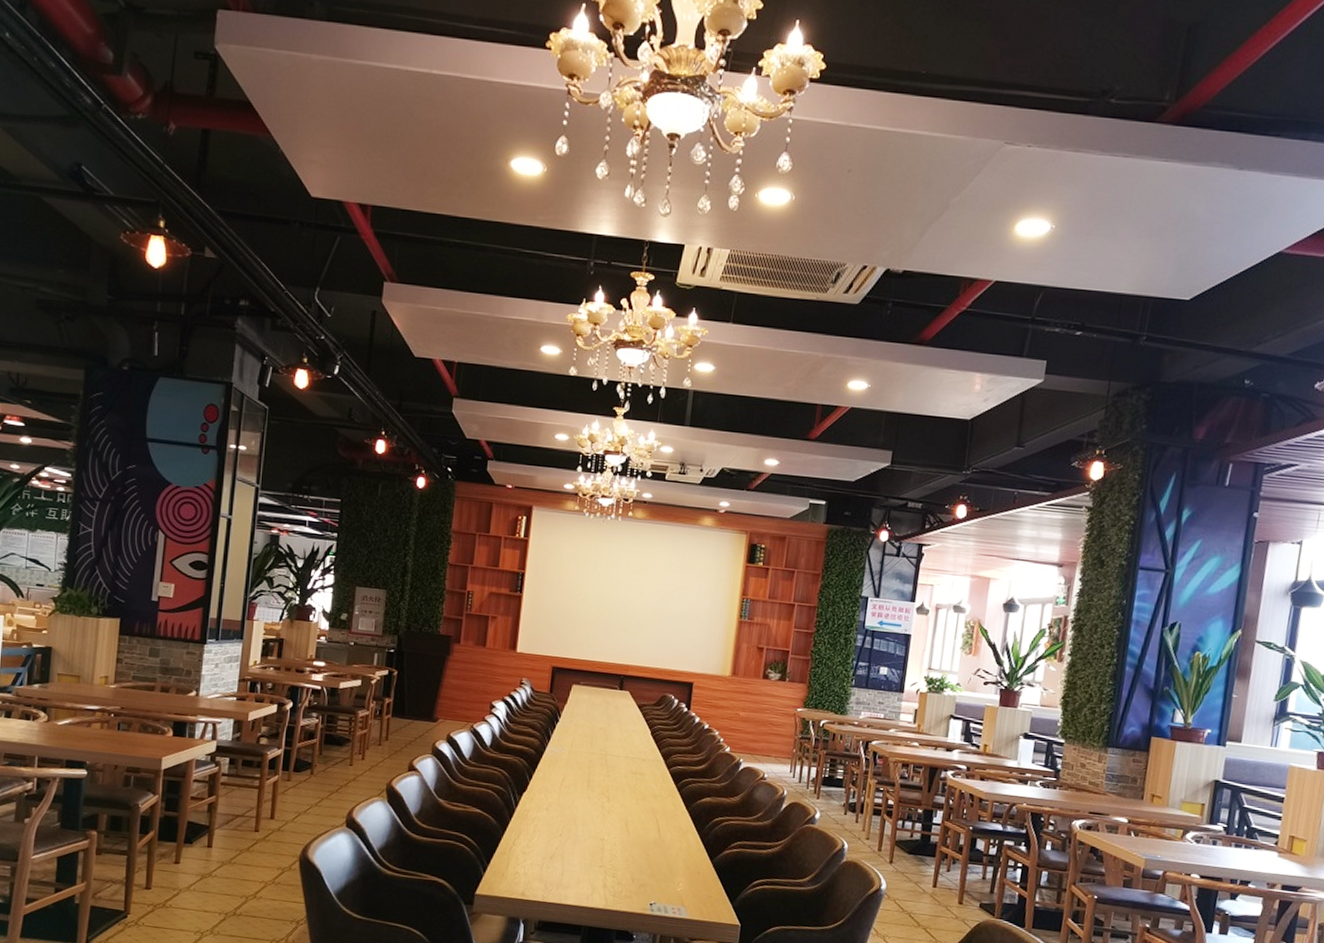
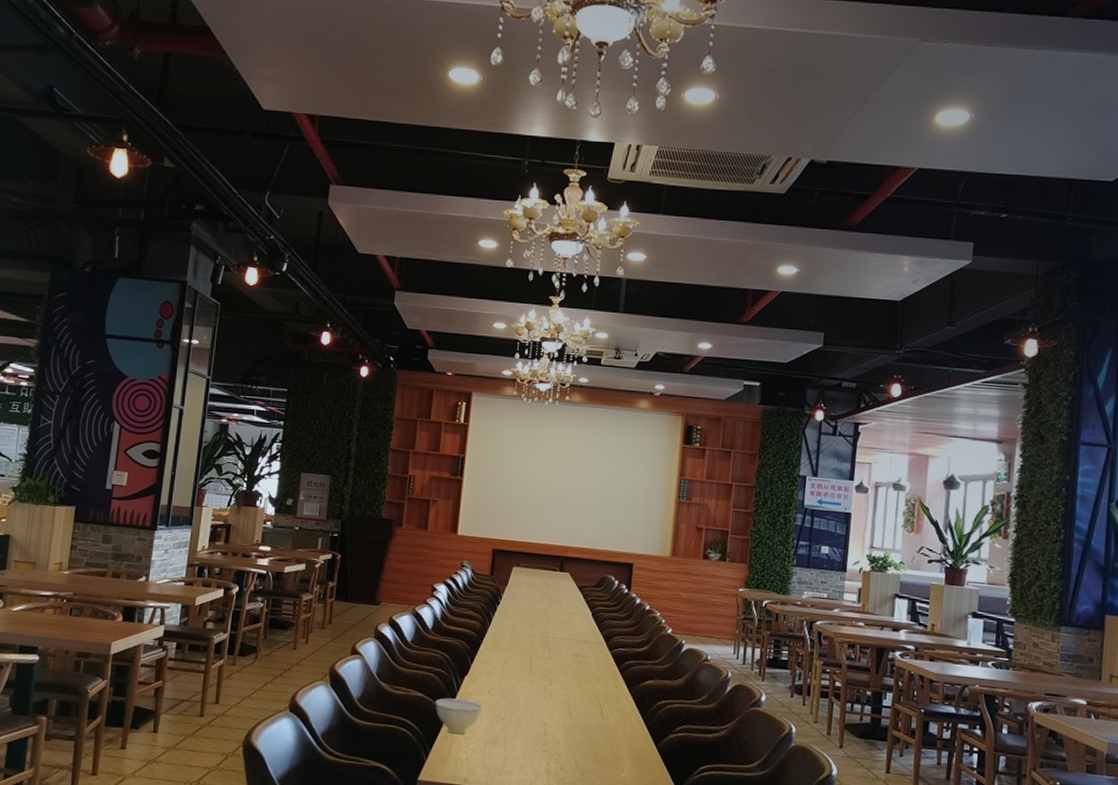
bowl: none [493,814,541,850] -> present [435,698,483,735]

